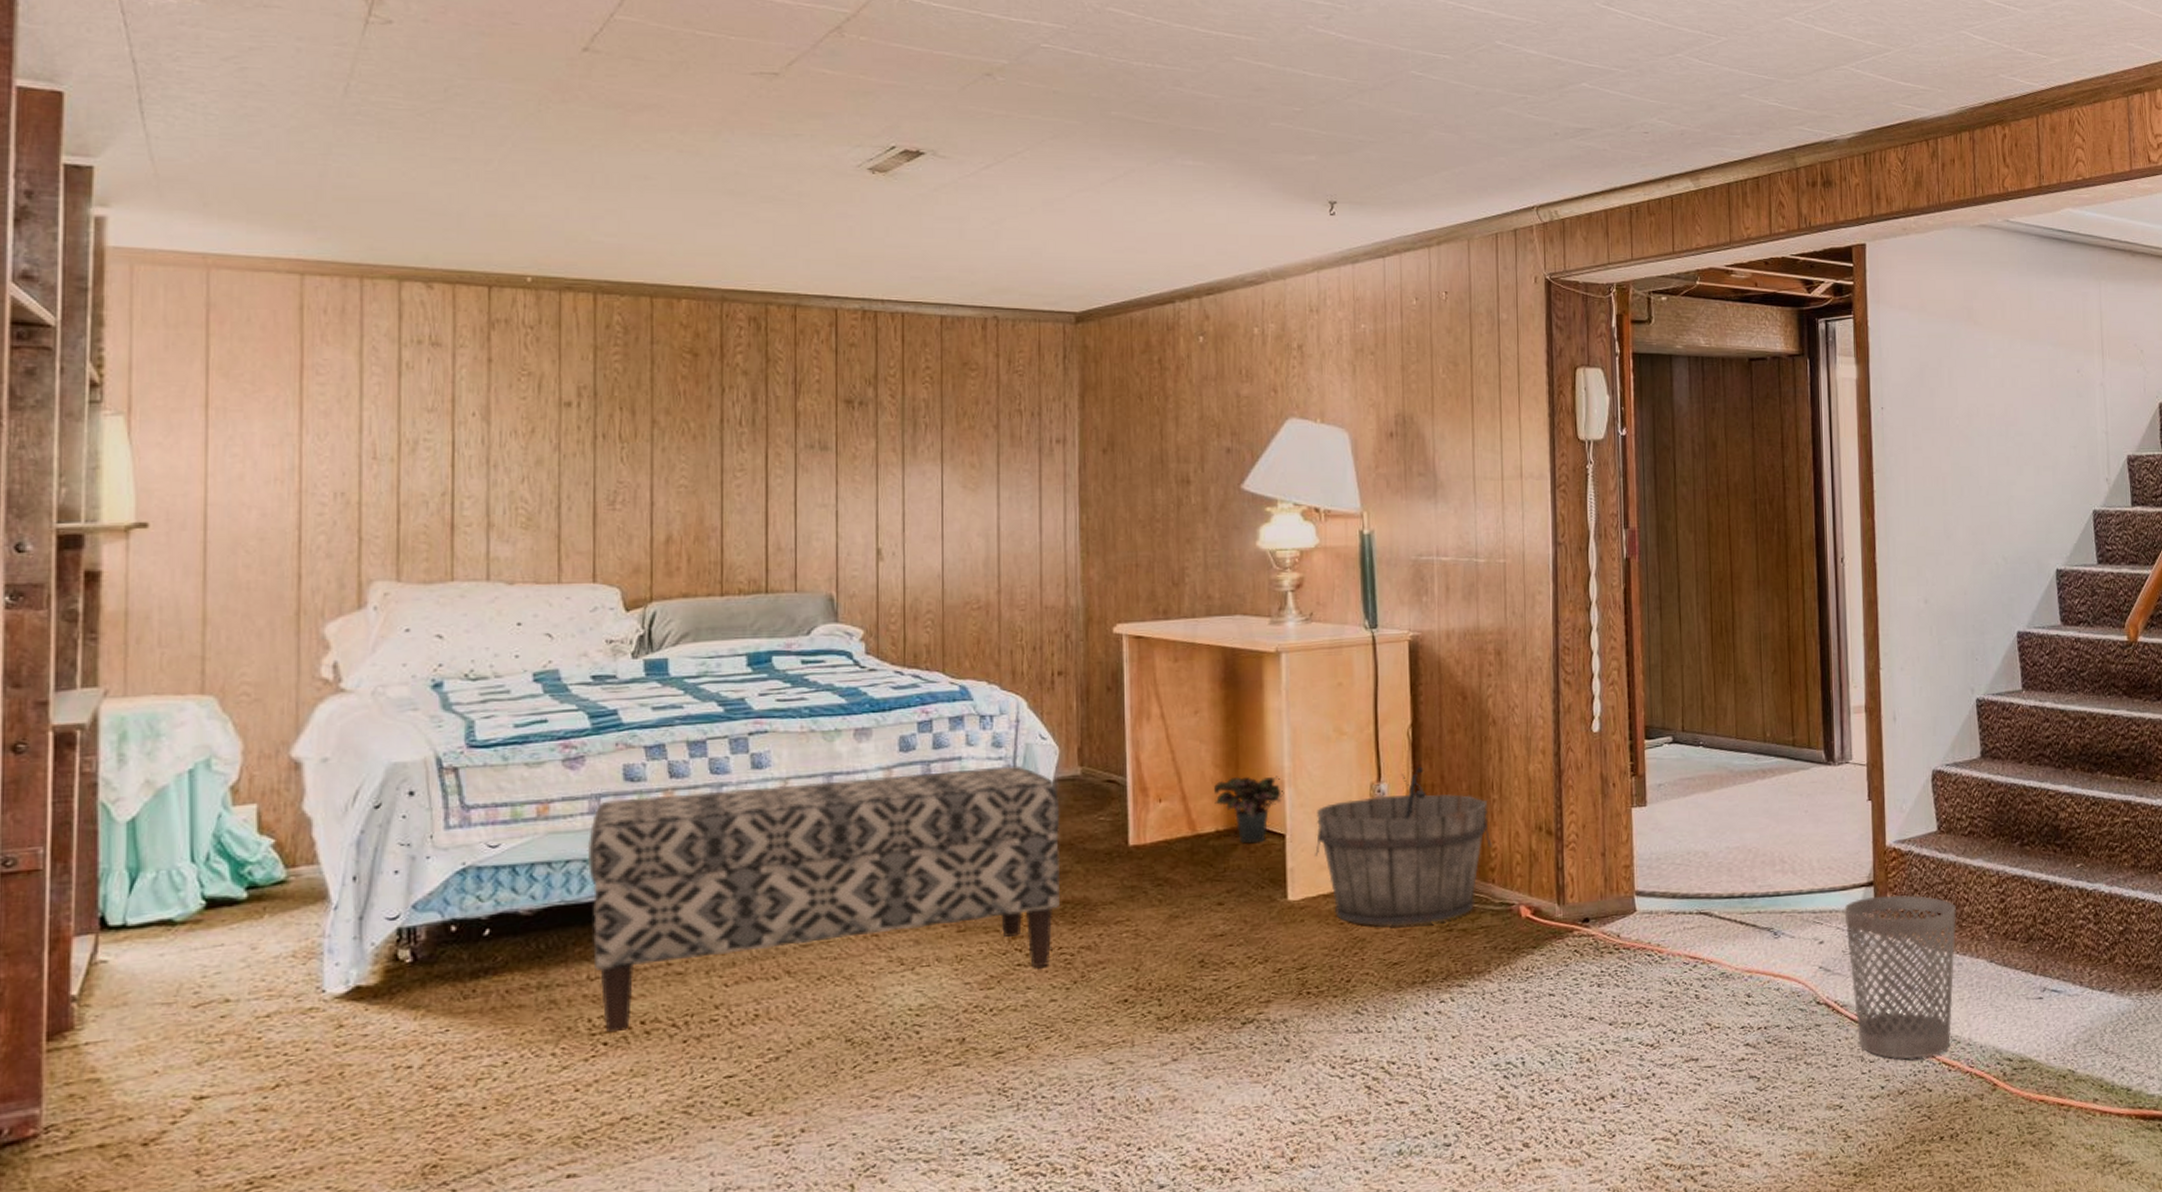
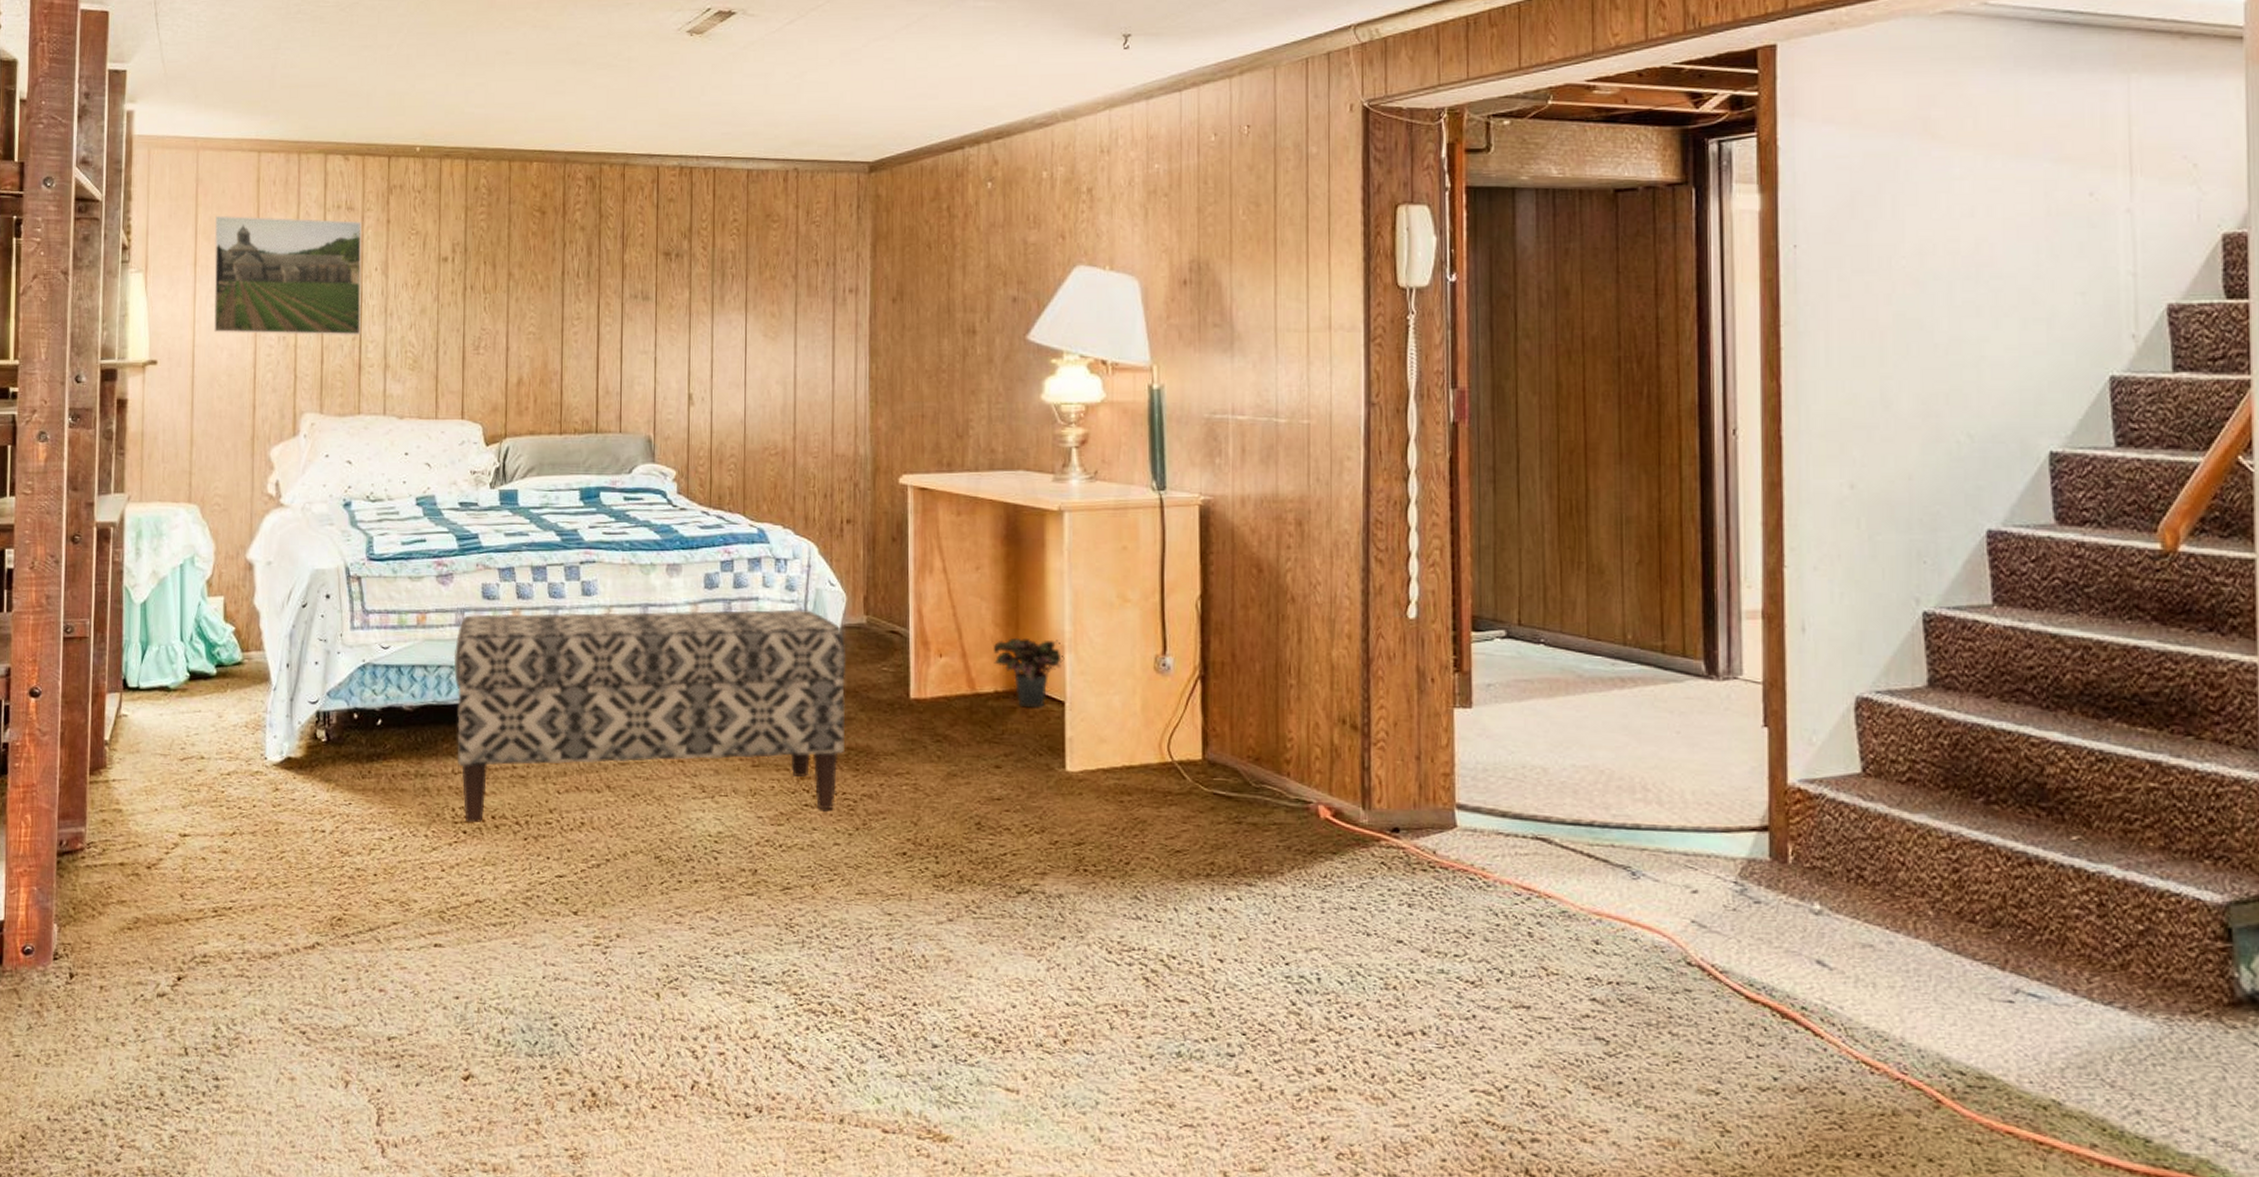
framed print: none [236,347,454,491] -> present [214,215,362,336]
wooden bucket: present [1315,766,1492,926] -> none [1095,641,1288,813]
wastebasket: present [1844,894,1956,1059] -> none [1727,845,1886,1053]

